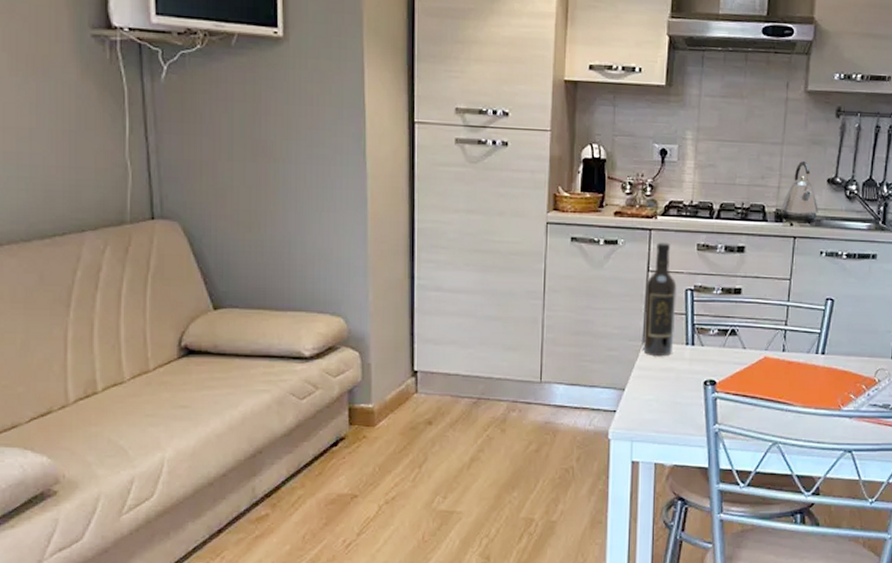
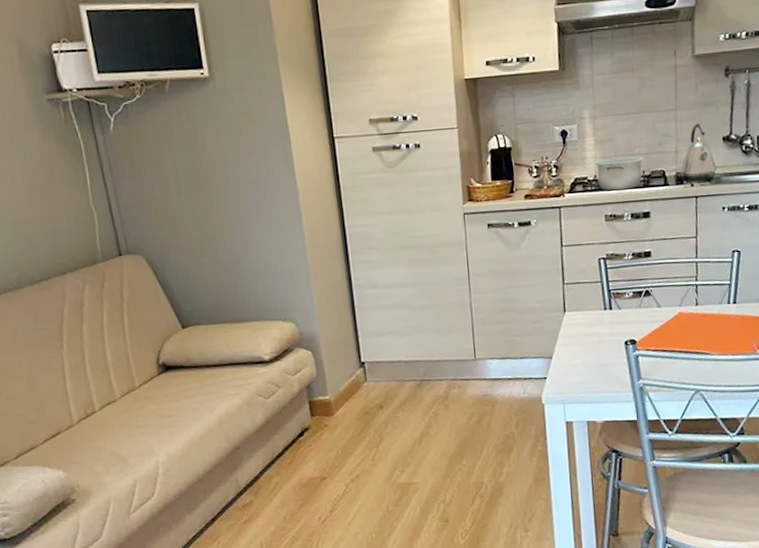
wine bottle: present [642,242,677,355] -> none [561,217,593,323]
cooking pot: none [693,184,744,220] -> present [595,156,644,191]

